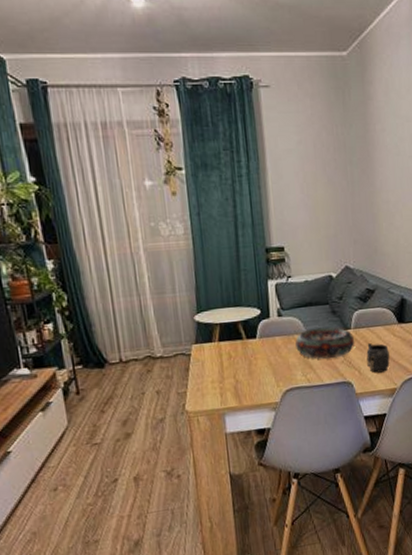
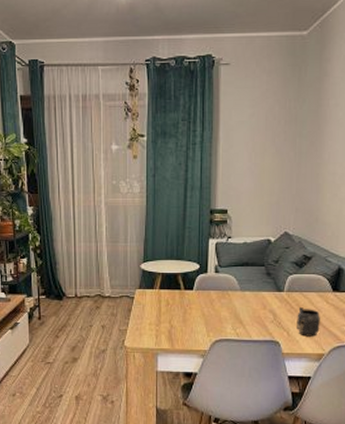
decorative bowl: present [295,326,355,359] -> none [229,287,287,316]

